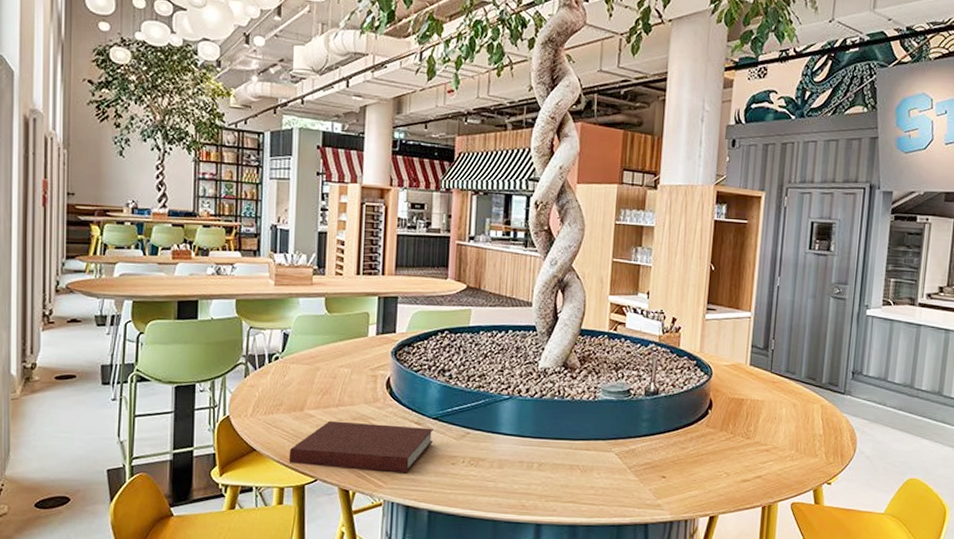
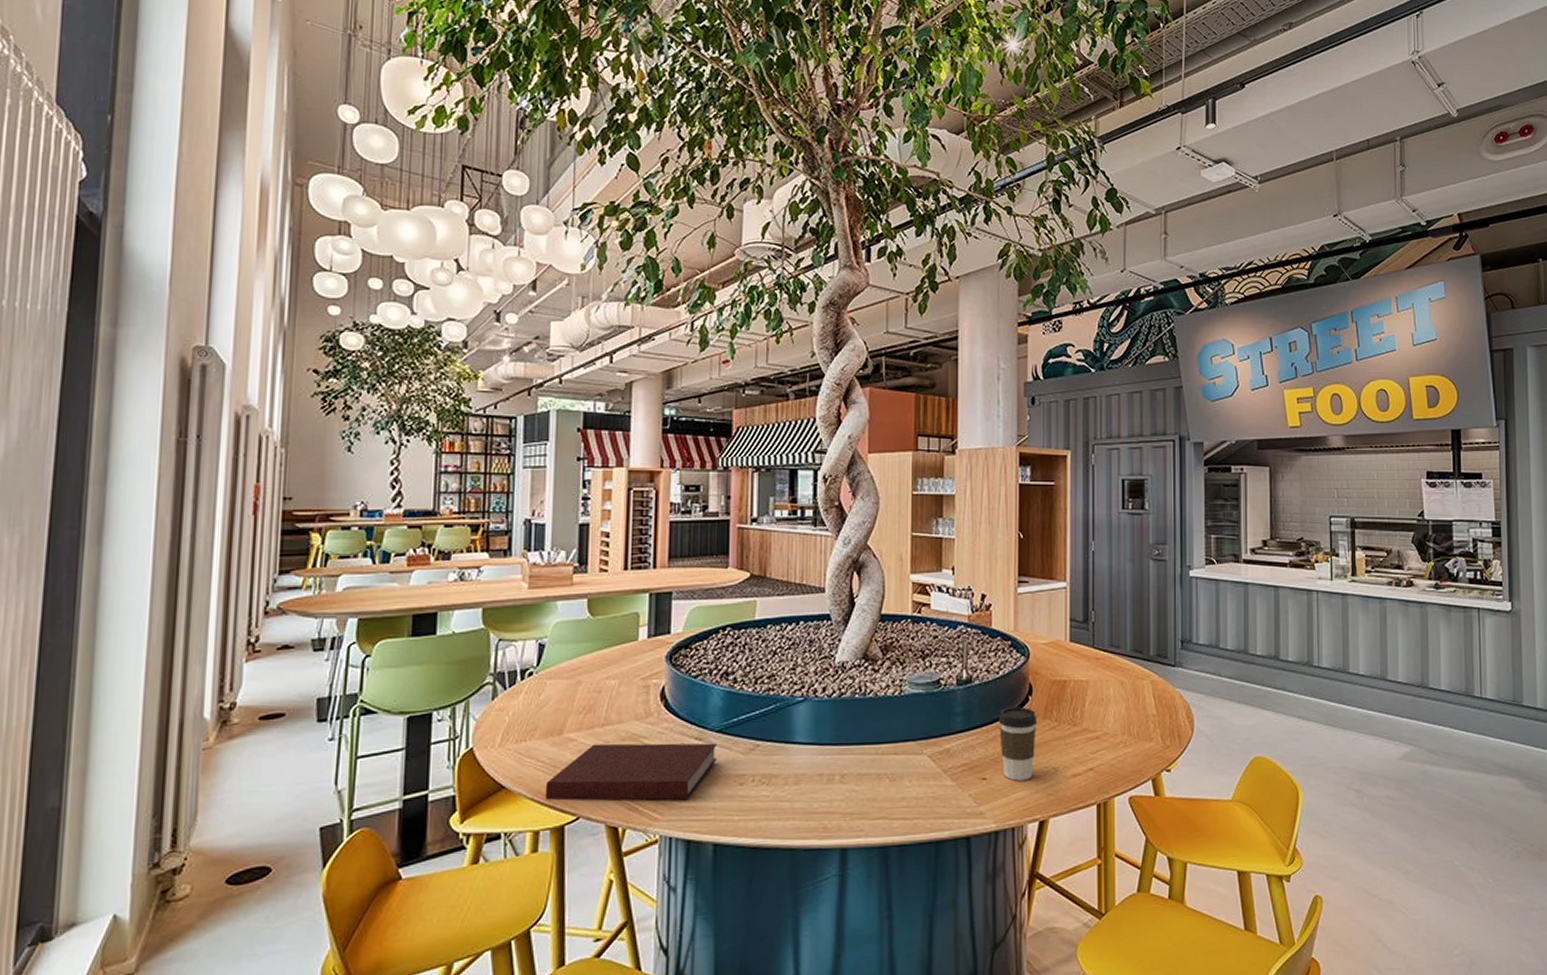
coffee cup: none [679,418,714,481] -> present [998,706,1037,781]

